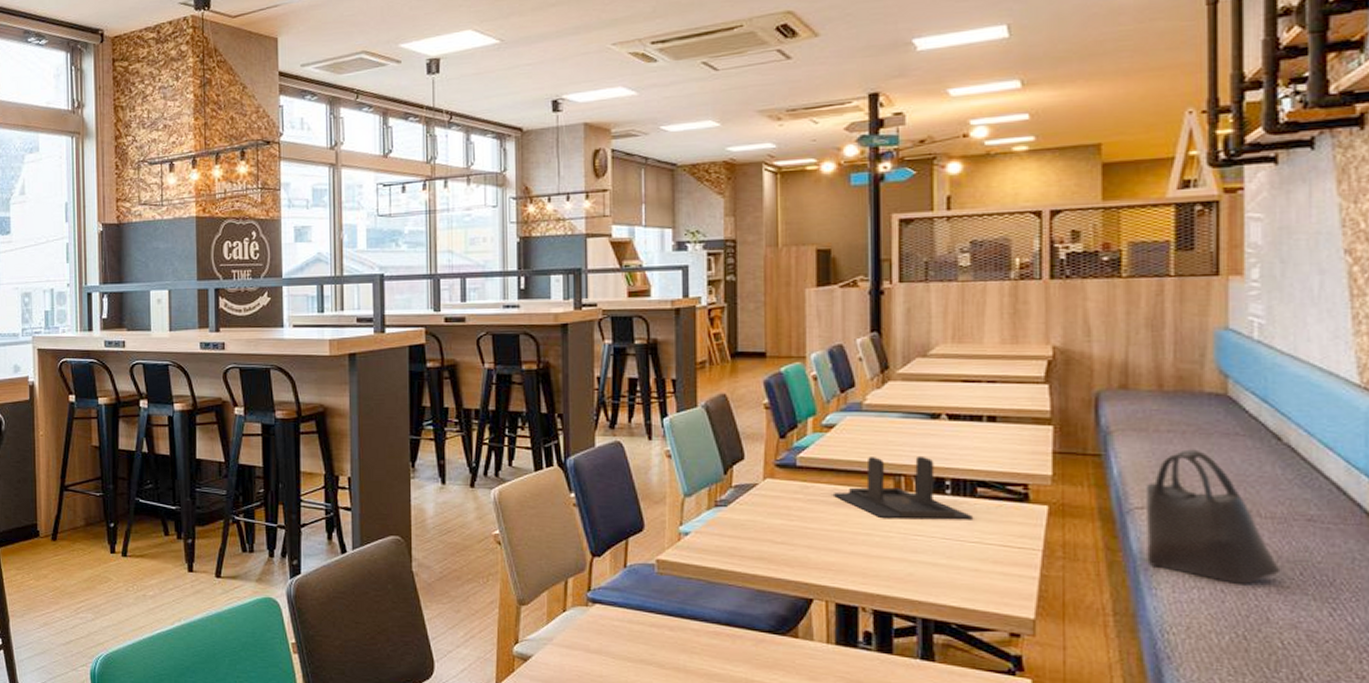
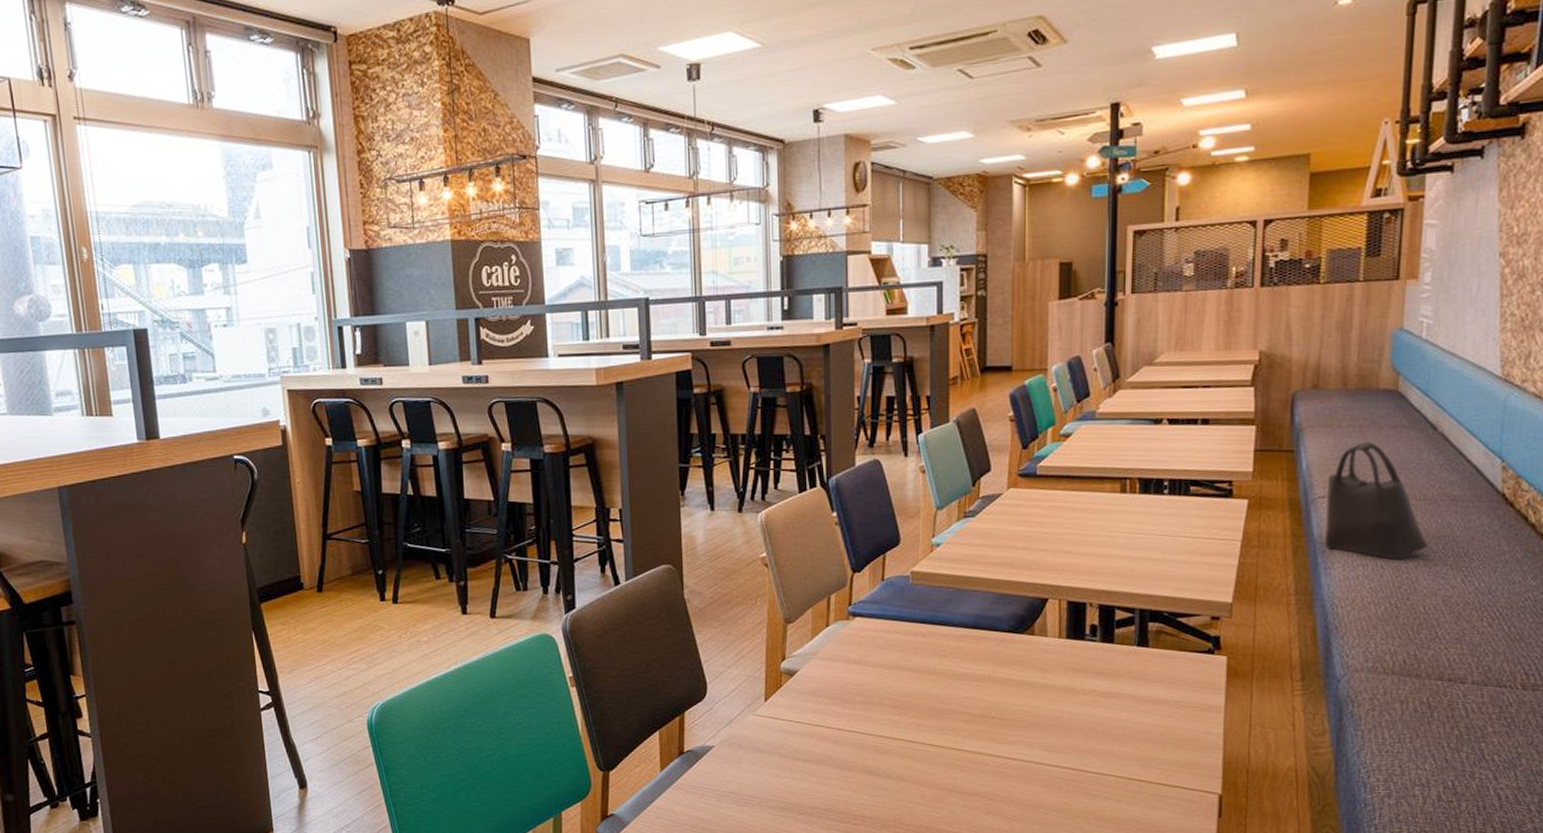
napkin holder: present [832,455,974,520] -> none [1067,459,1187,520]

